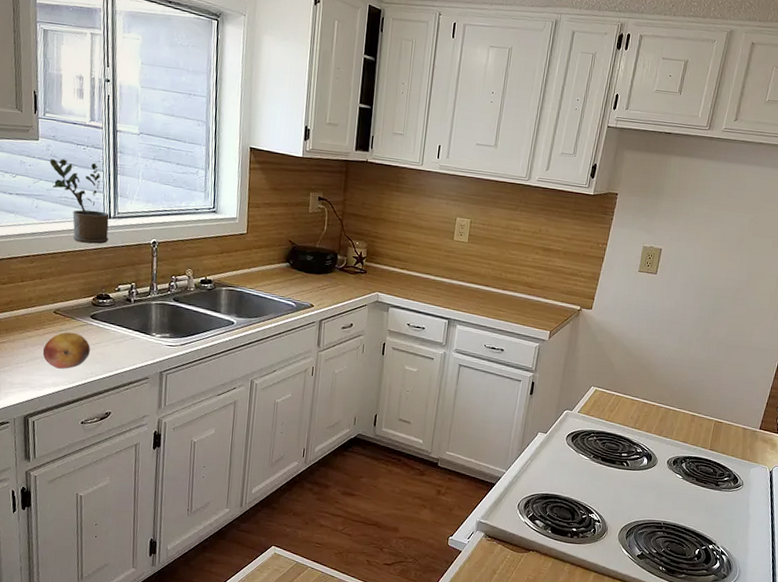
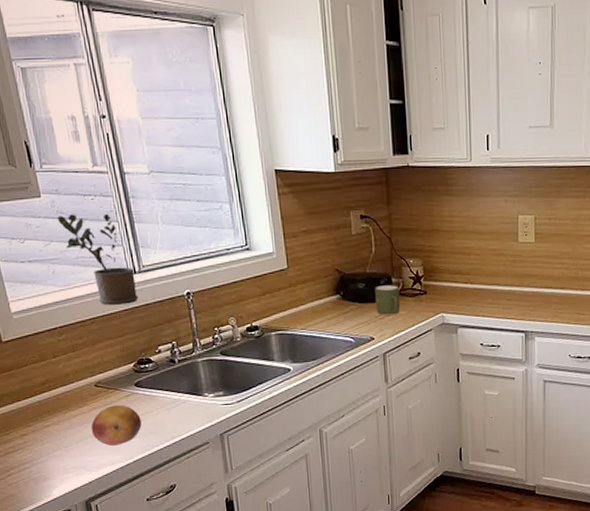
mug: none [319,260,343,289] -> present [374,285,401,317]

